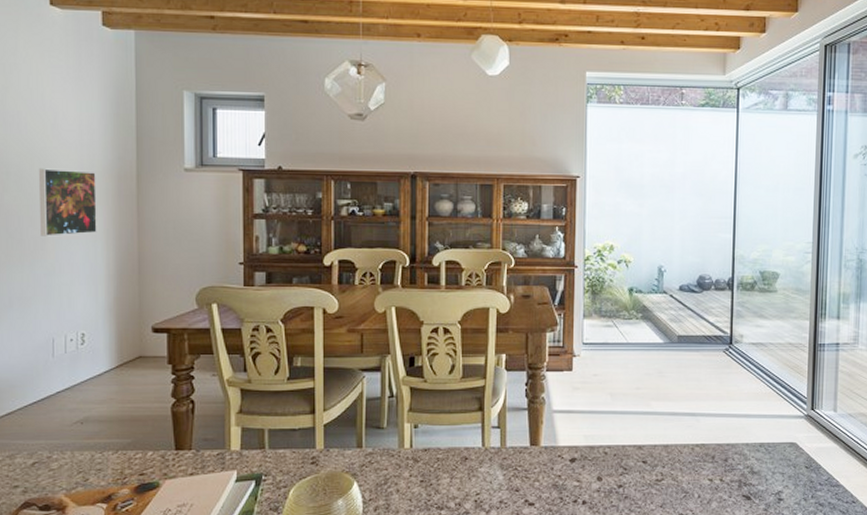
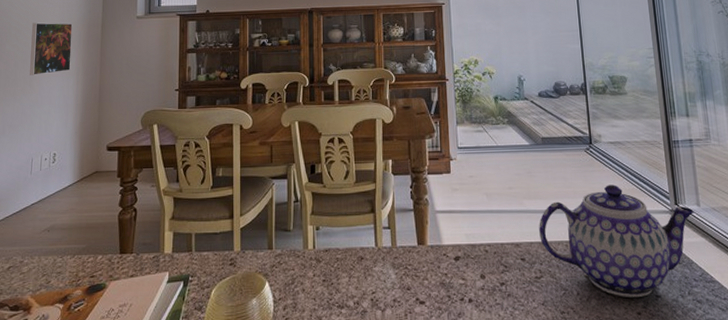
teapot: none [665,388,830,500] -> present [539,184,694,297]

